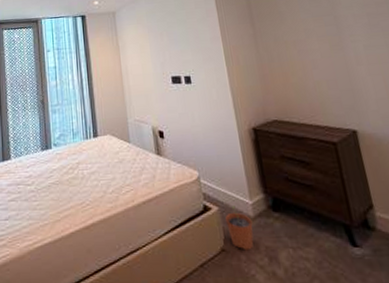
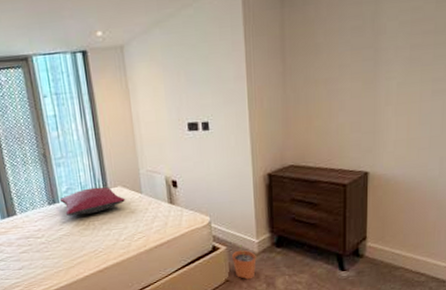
pillow: none [53,134,115,163] -> present [60,187,126,216]

